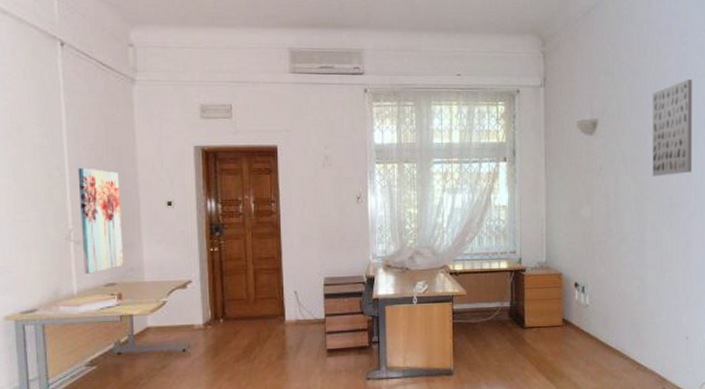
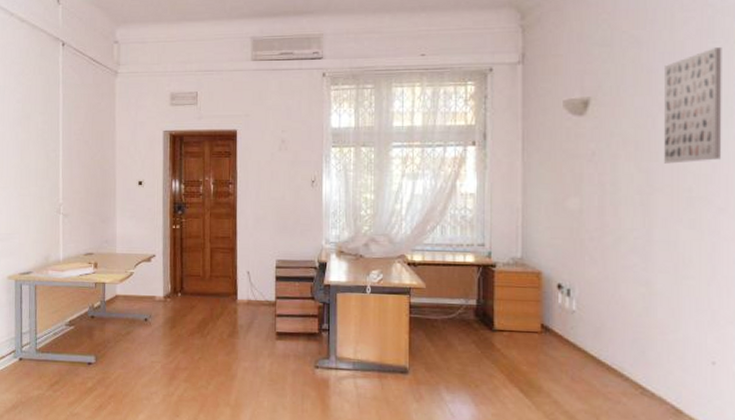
wall art: present [77,167,124,274] -> none [68,150,101,243]

